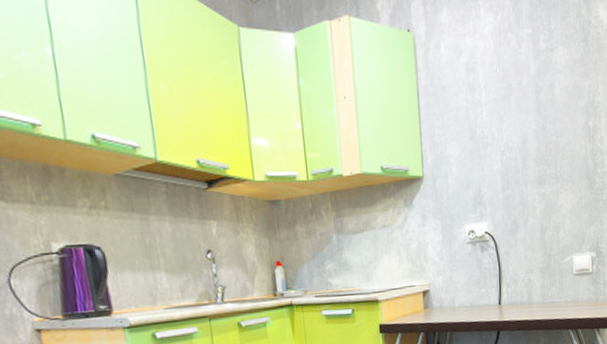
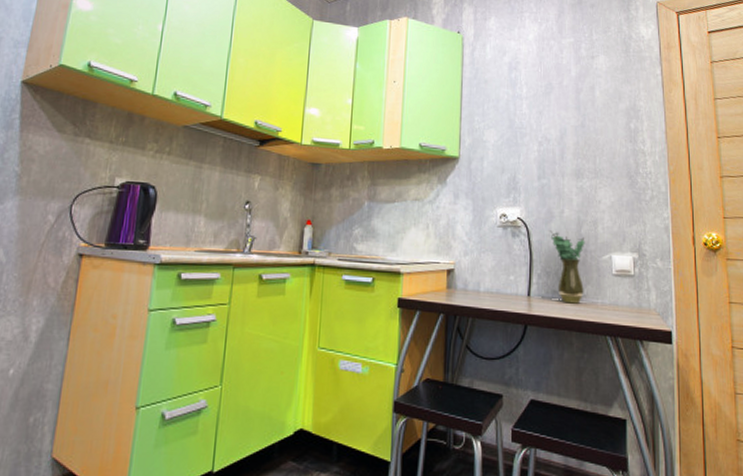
vase: none [516,240,549,307] -> present [550,230,585,304]

